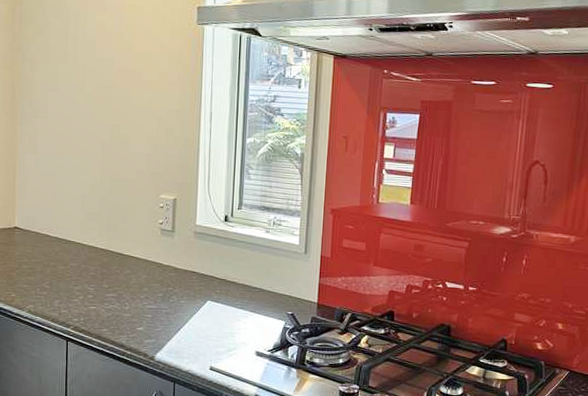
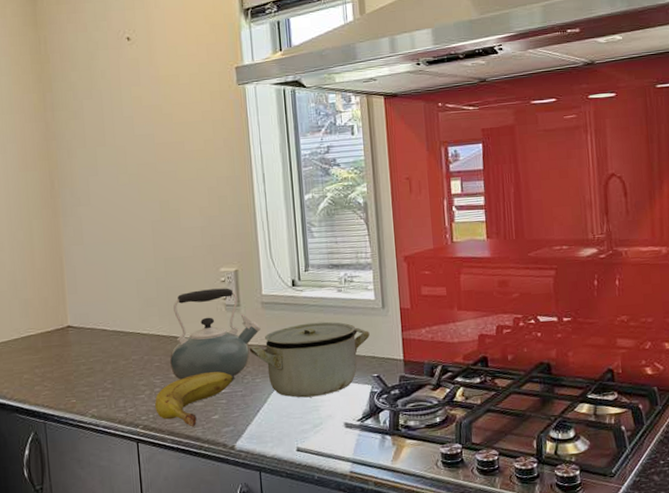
banana: none [87,287,162,335] -> present [155,371,235,427]
kettle: none [104,212,191,295] -> present [169,288,261,380]
cooking pot: none [178,256,290,324] -> present [249,321,370,398]

